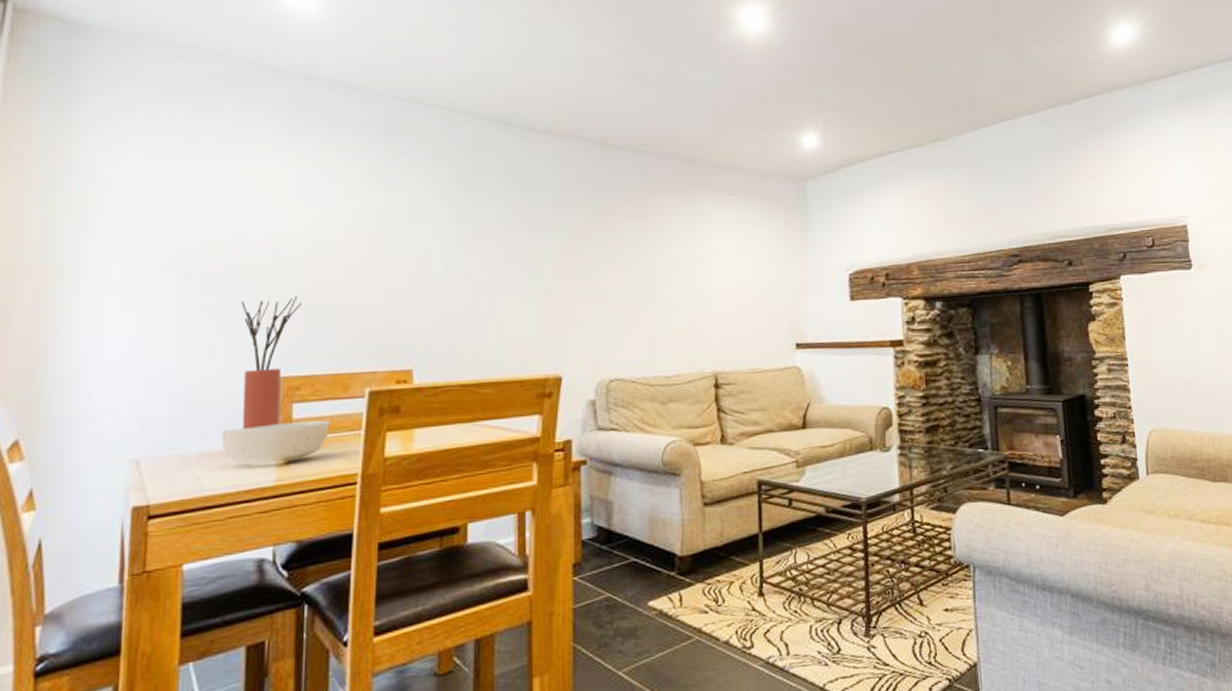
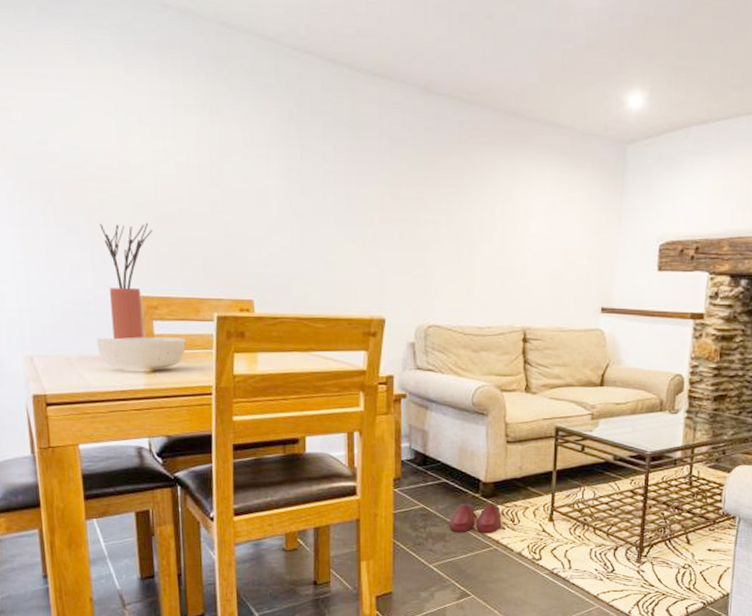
slippers: none [641,583,702,625] -> present [449,504,501,534]

